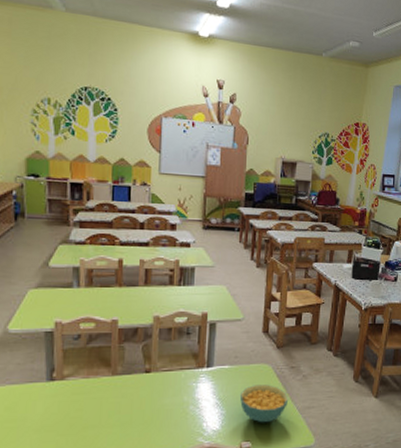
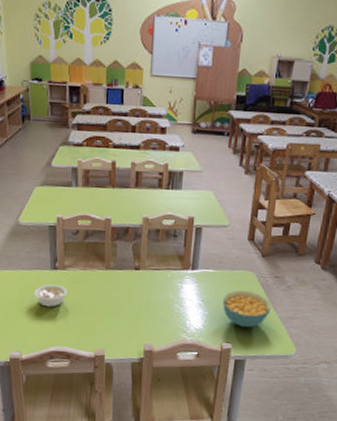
legume: none [24,397,67,425] -> present [33,284,68,307]

